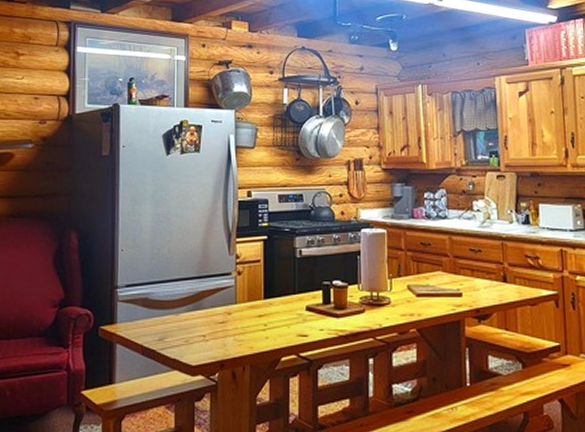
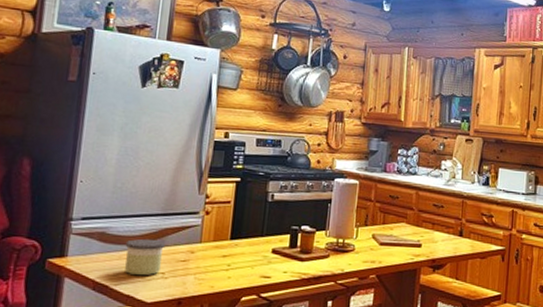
candle: none [166,302,204,340] -> present [125,238,166,276]

